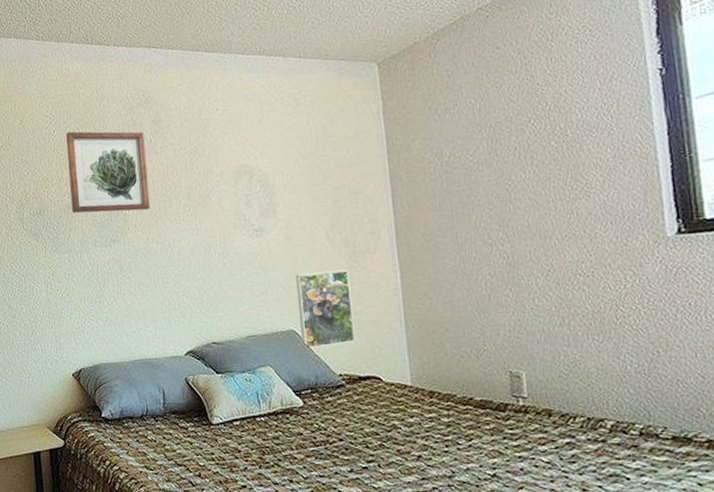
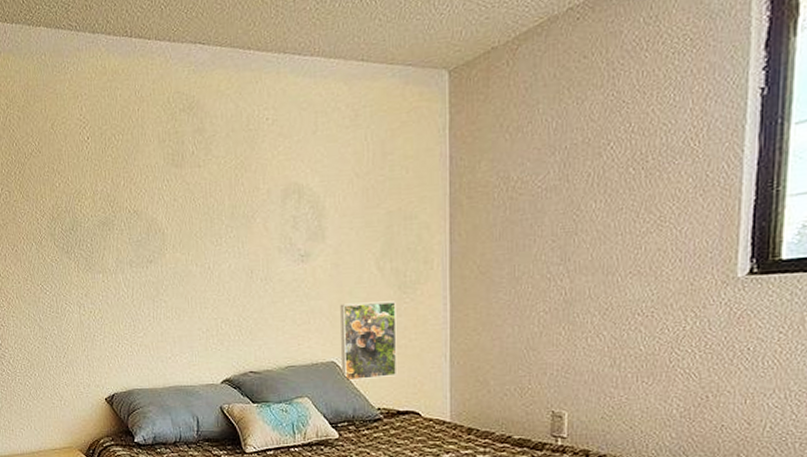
wall art: present [66,131,150,213] -> none [101,138,191,231]

